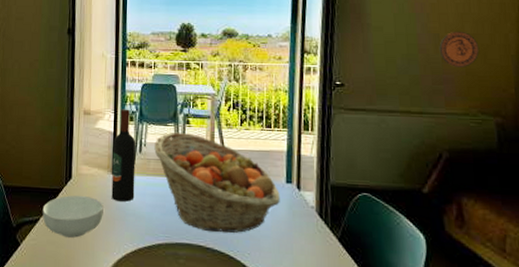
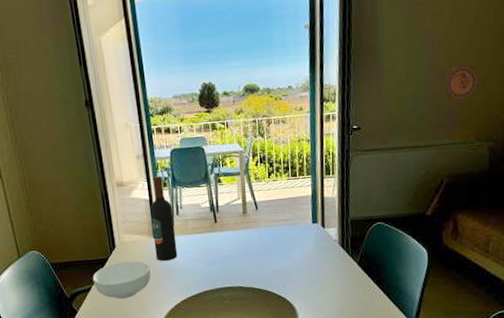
fruit basket: present [154,132,280,234] -> none [190,191,308,274]

